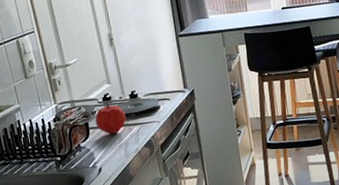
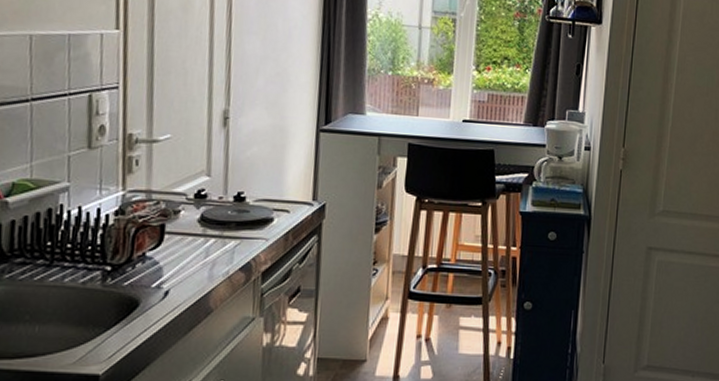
fruit: present [94,104,126,135] -> none [175,203,223,246]

